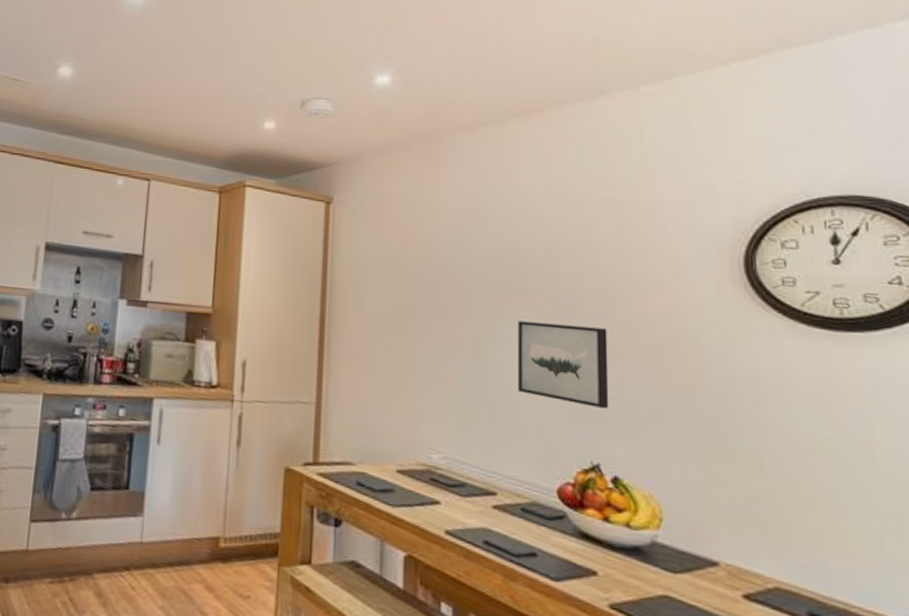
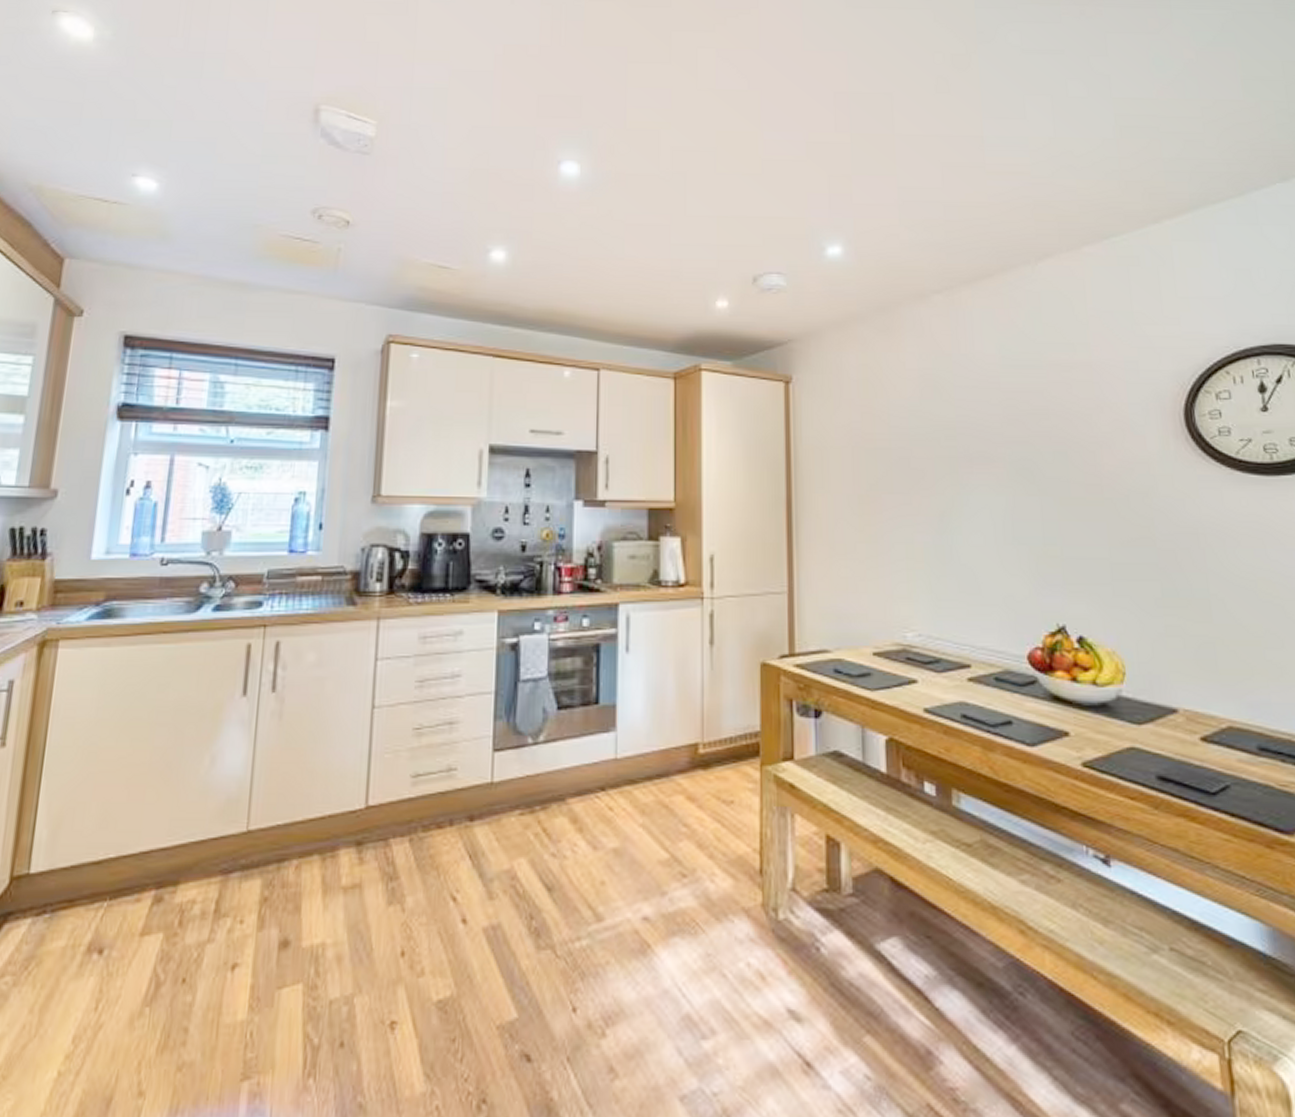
wall art: present [518,321,609,410] -> none [981,490,1071,571]

